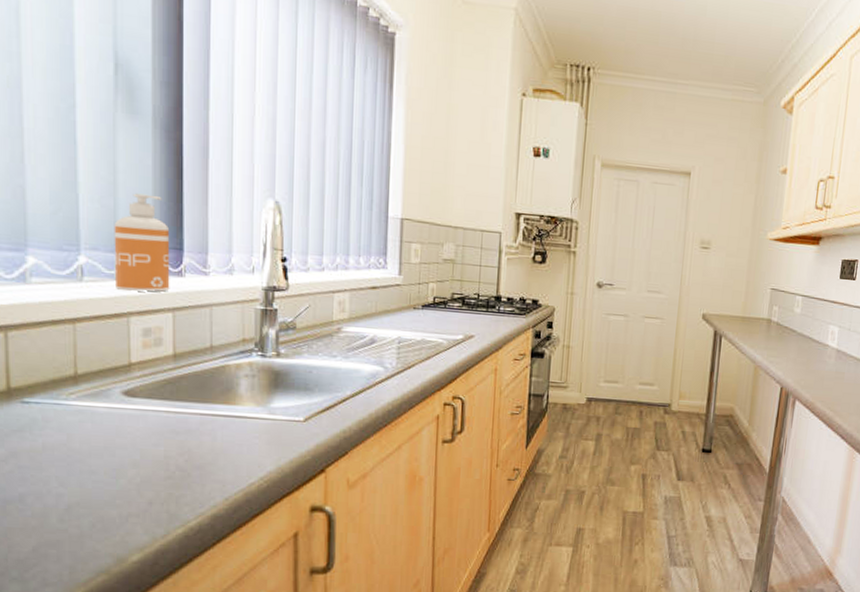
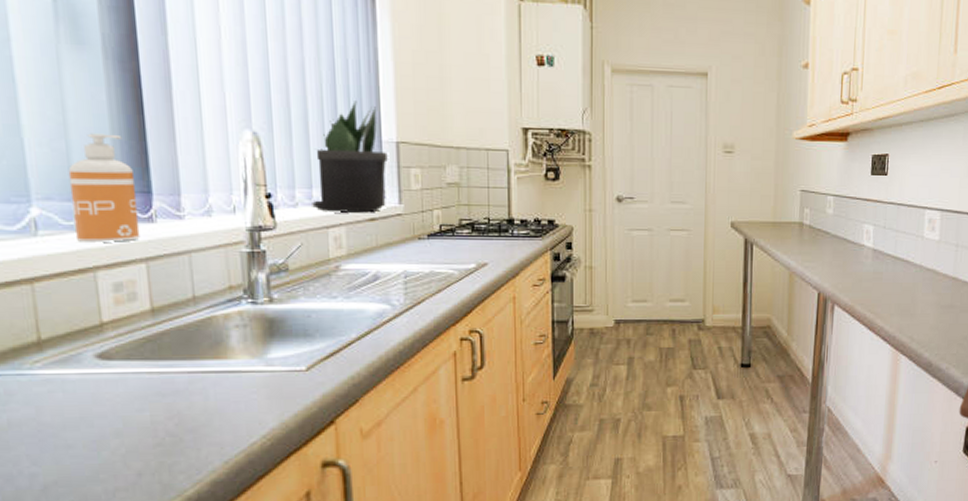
planter: none [321,178,392,281] -> present [312,101,388,213]

